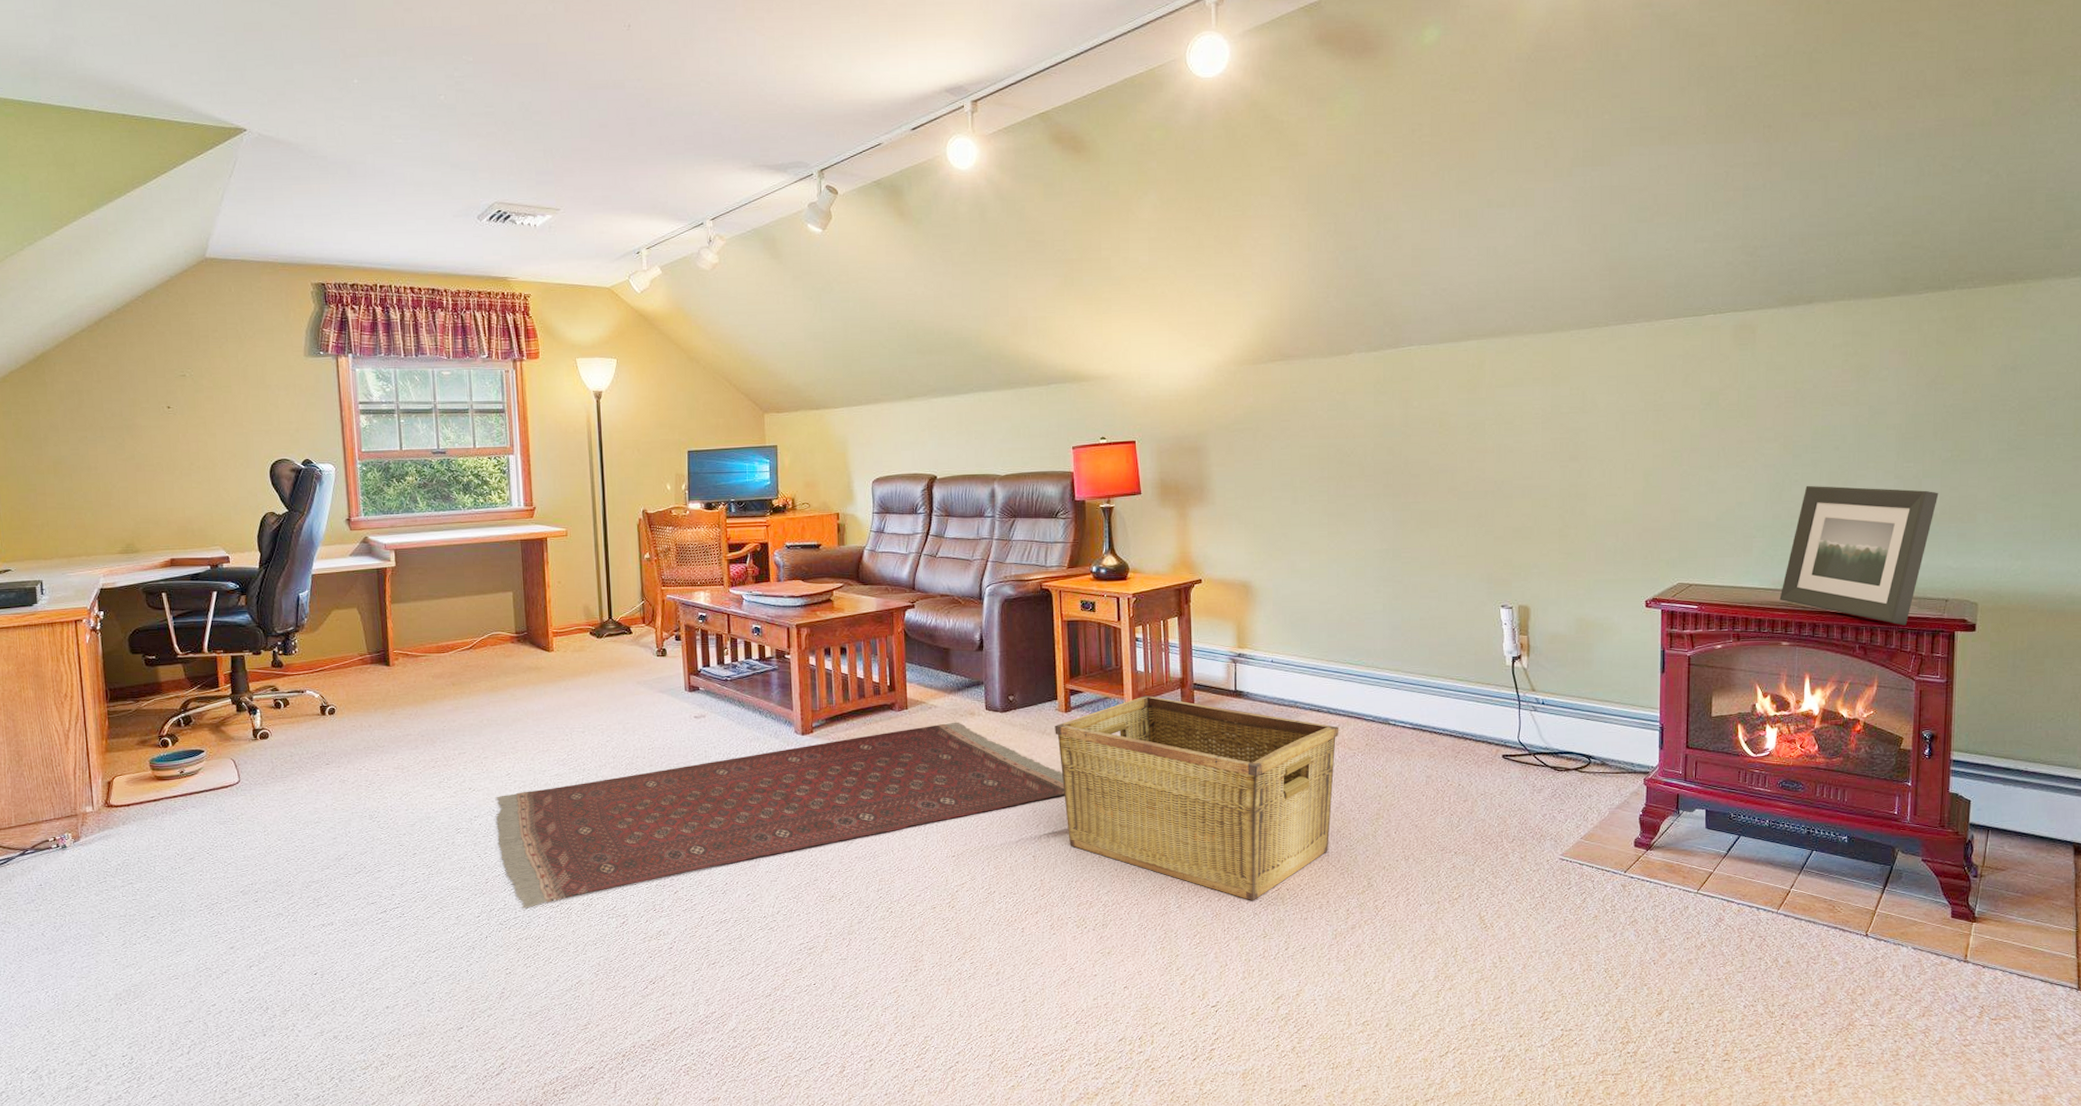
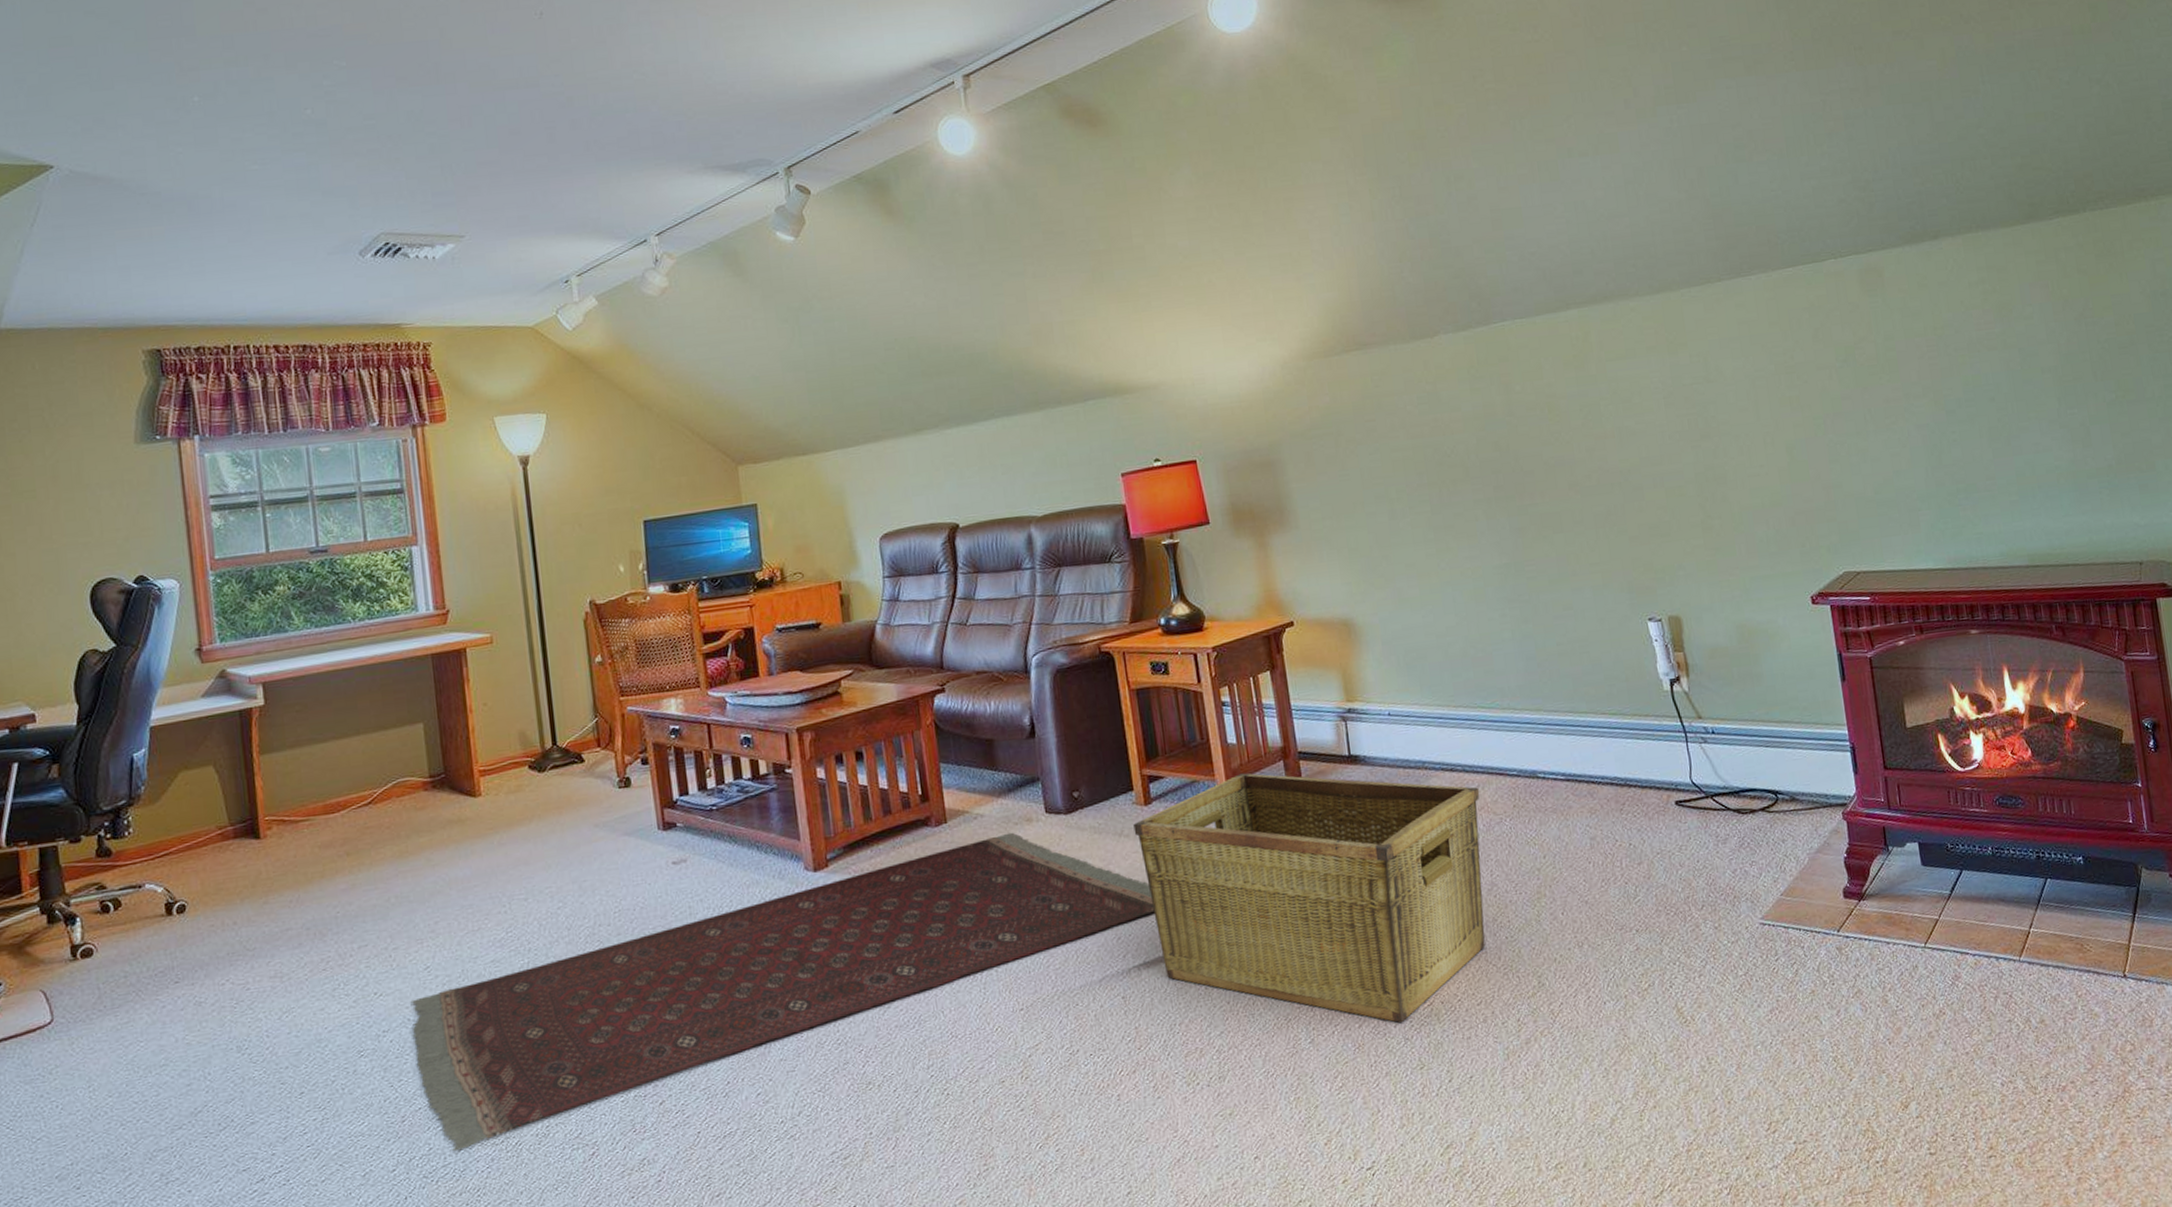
picture frame: present [1779,485,1939,626] -> none [1958,438,2111,598]

